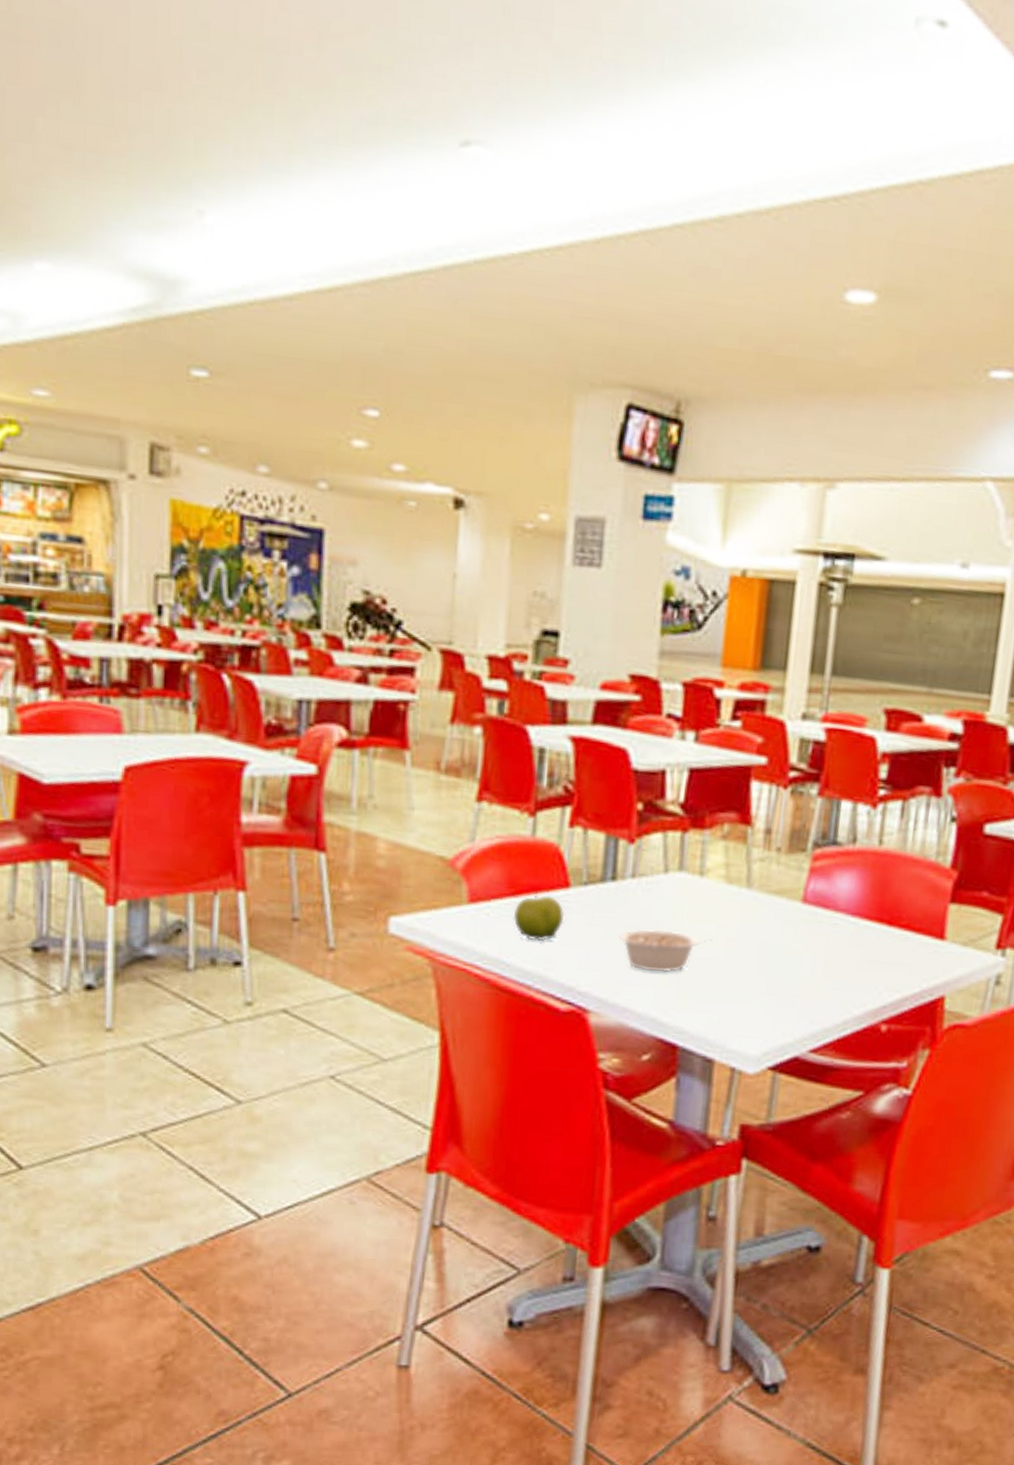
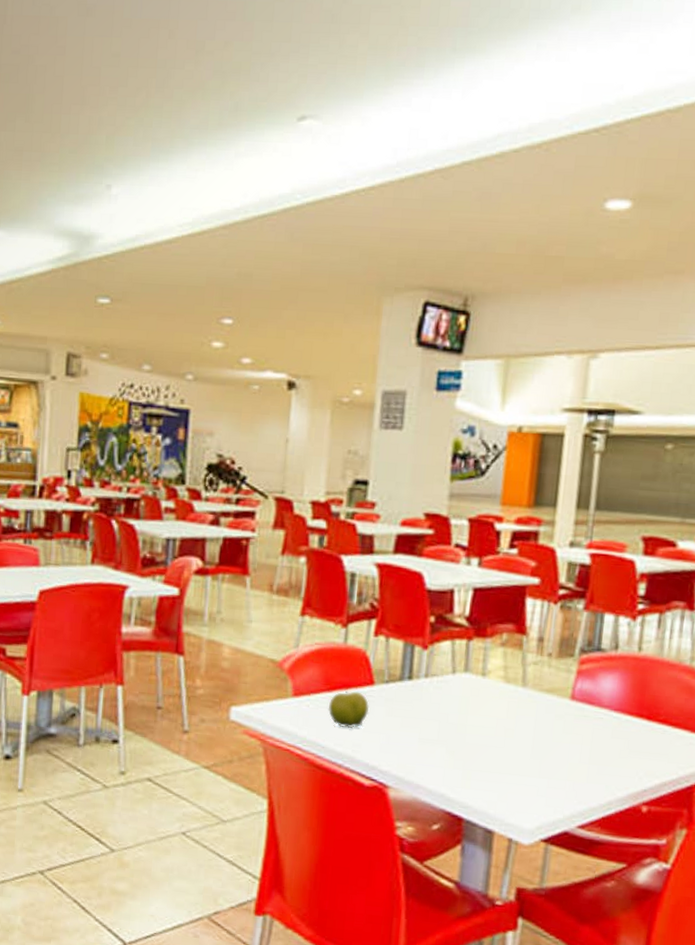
legume: present [618,929,713,973] -> none [414,719,493,757]

